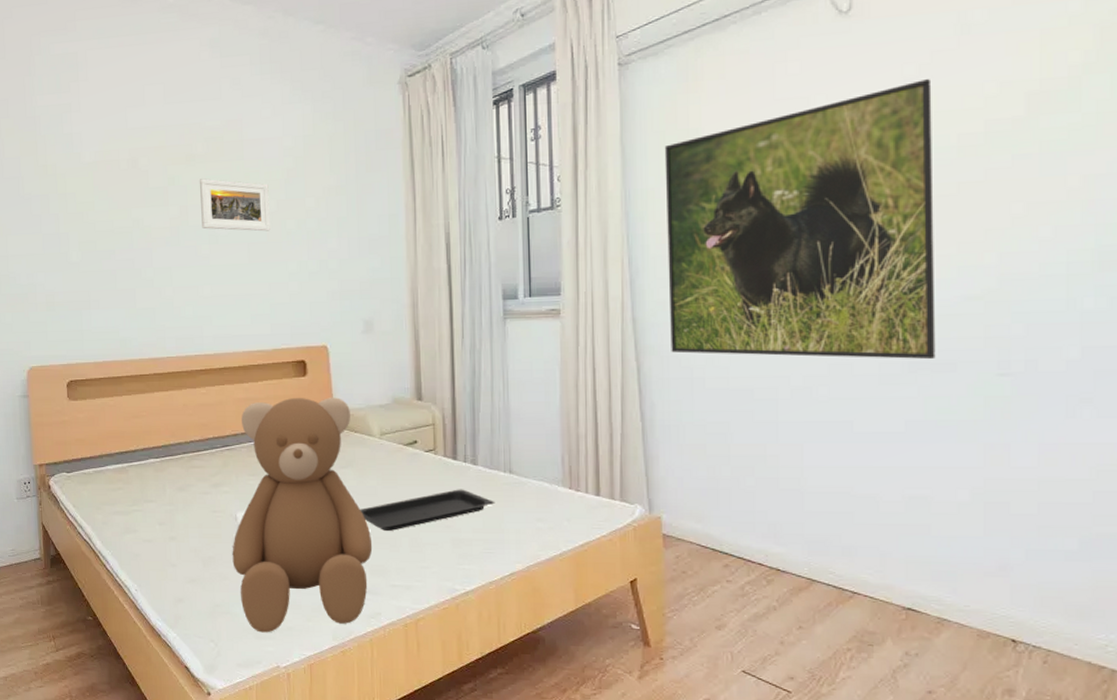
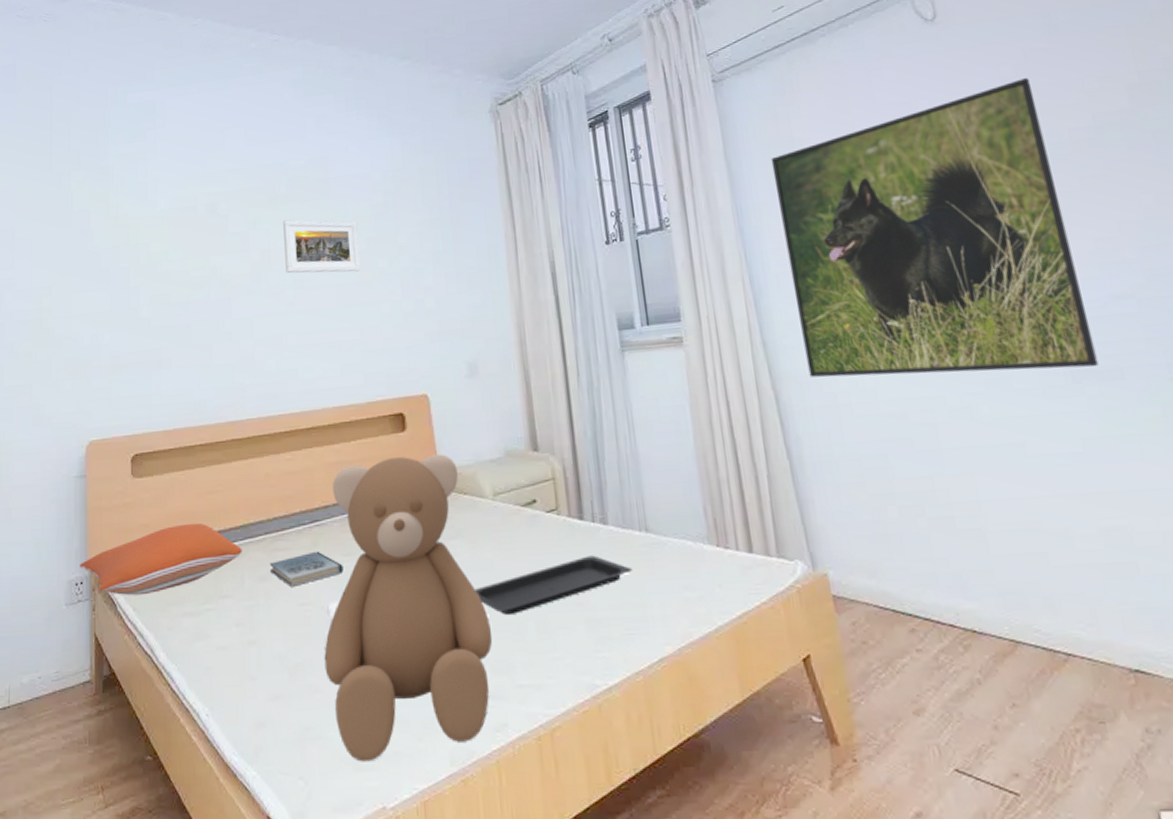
pillow: none [27,441,164,496] -> present [80,522,242,596]
book: none [187,470,249,497] -> present [270,551,344,587]

